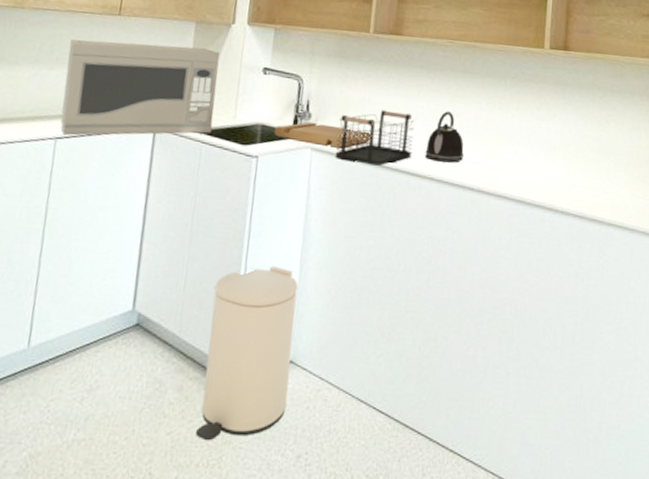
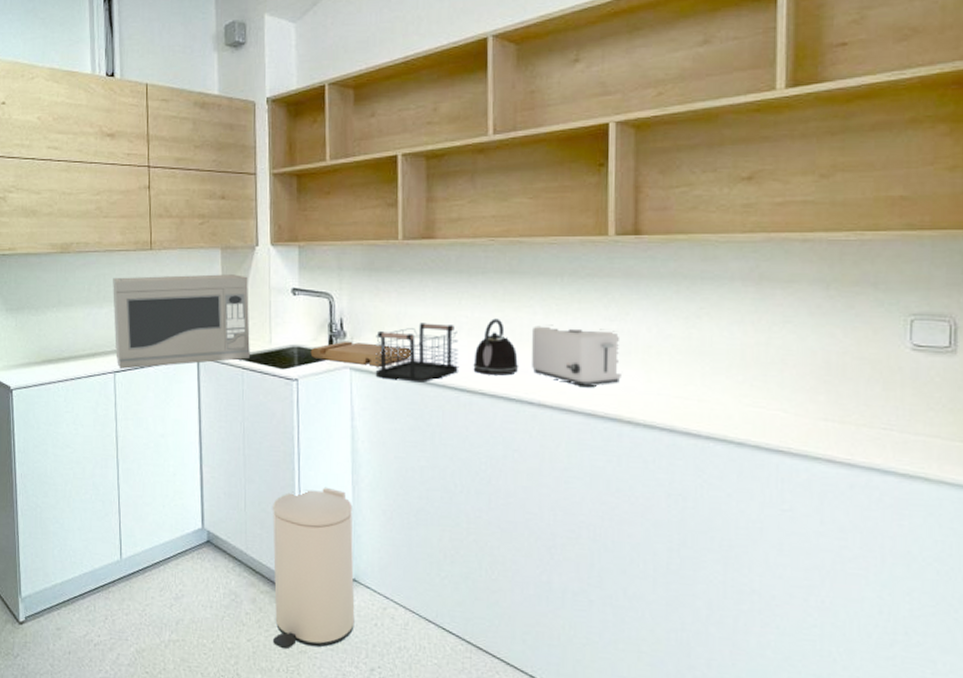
toaster: none [475,119,548,177] -> present [531,324,621,387]

